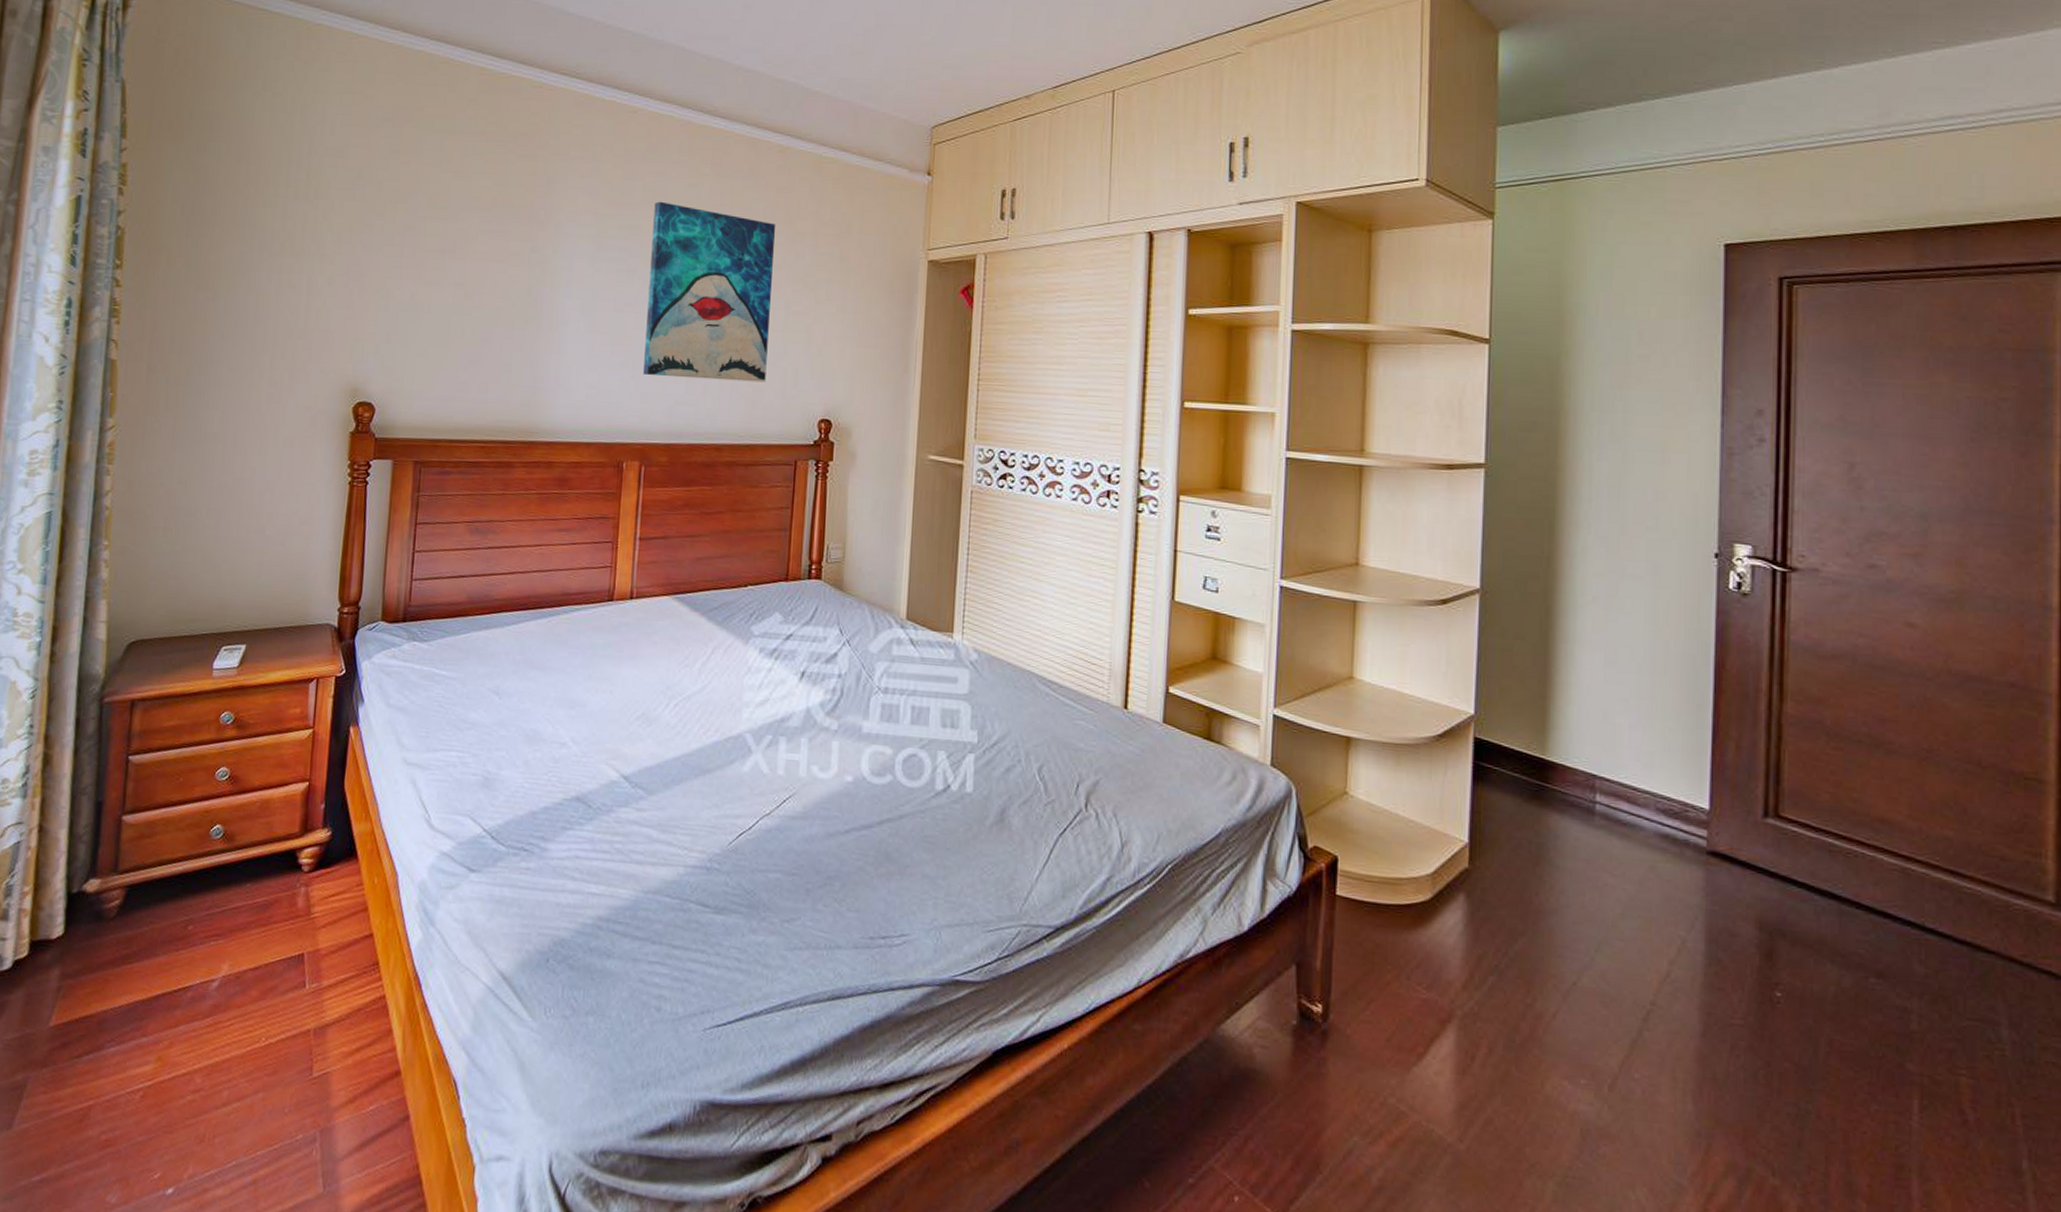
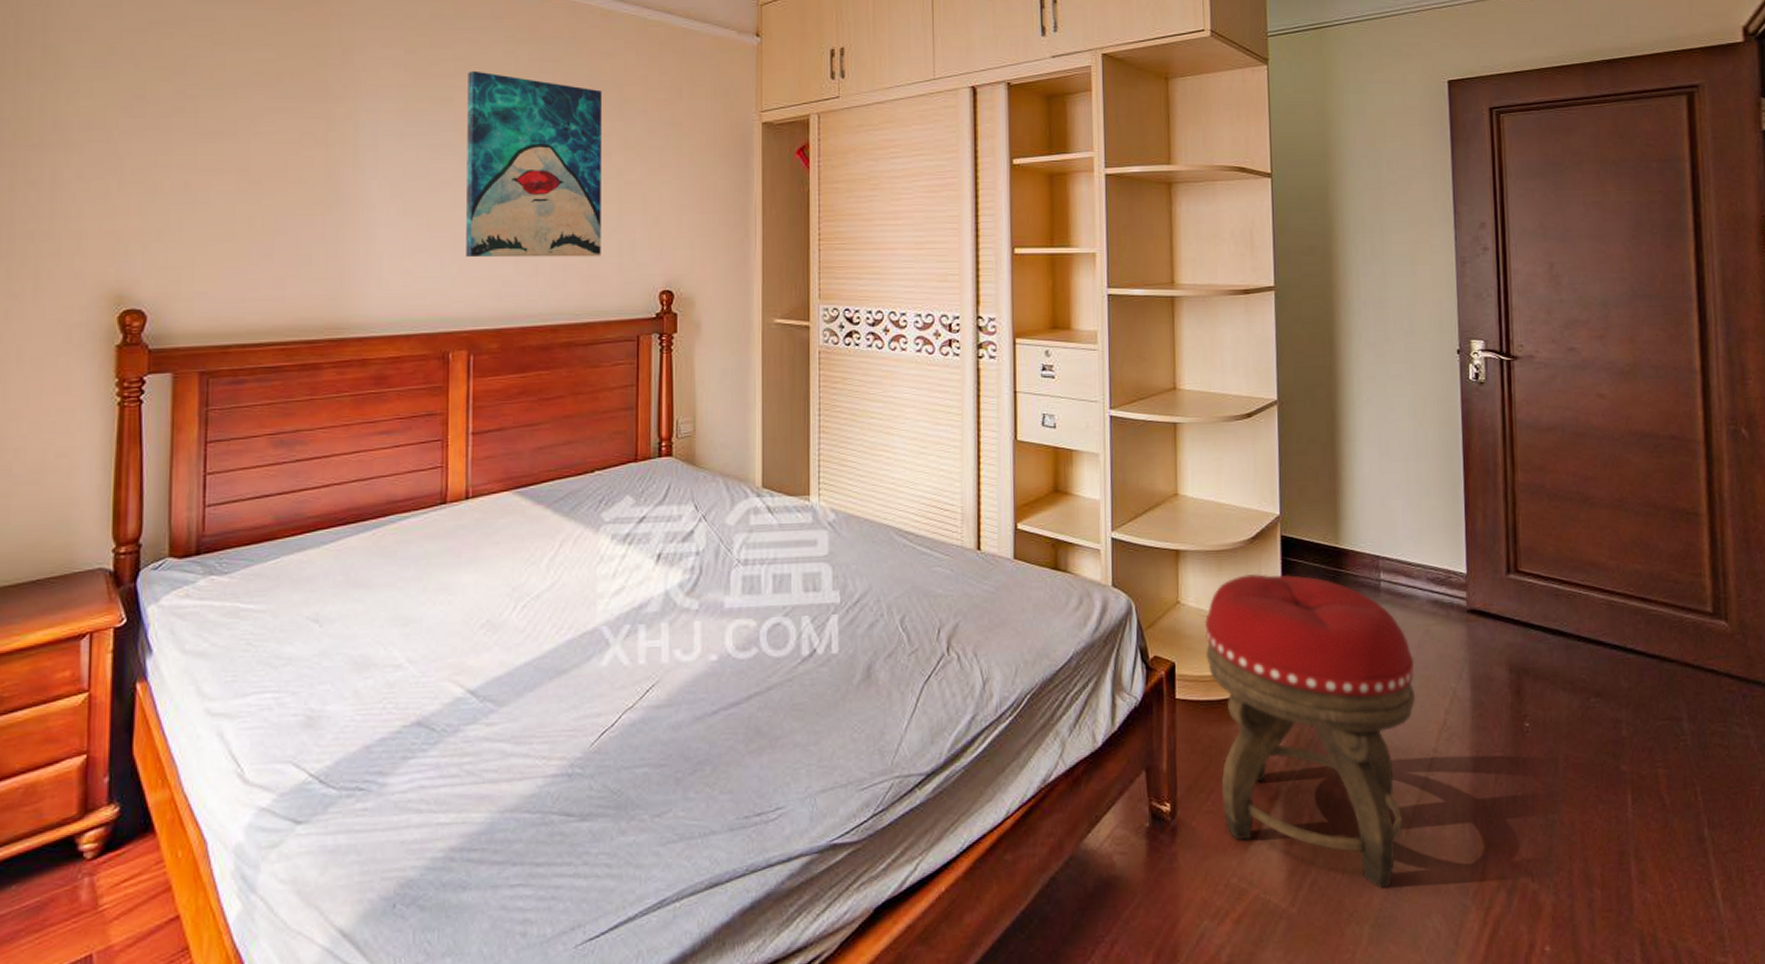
footstool: none [1373,773,1633,1145] -> present [1205,573,1416,889]

